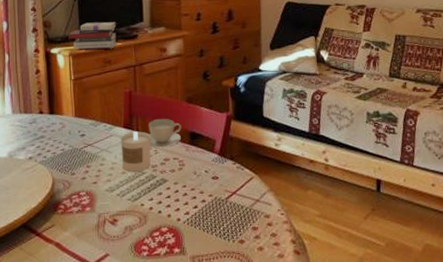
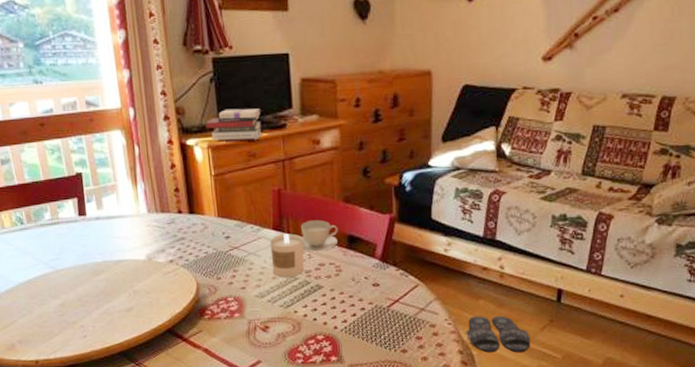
slippers: none [297,205,356,242] -> present [466,315,531,353]

